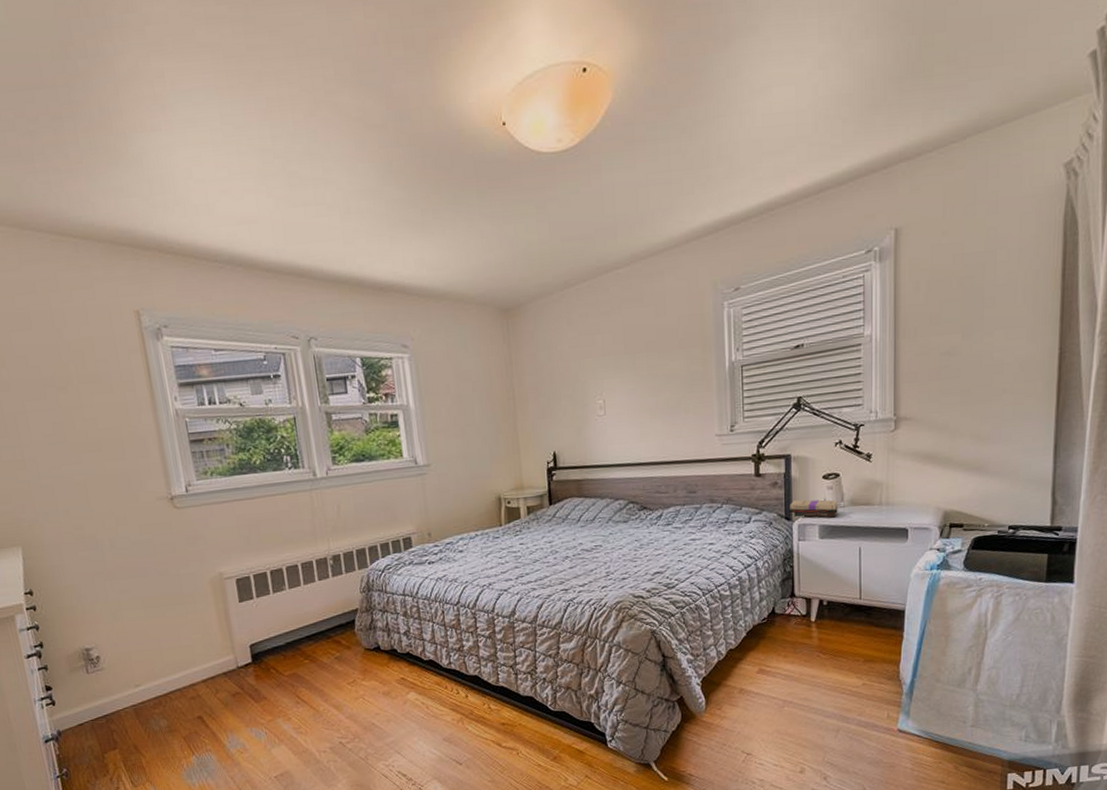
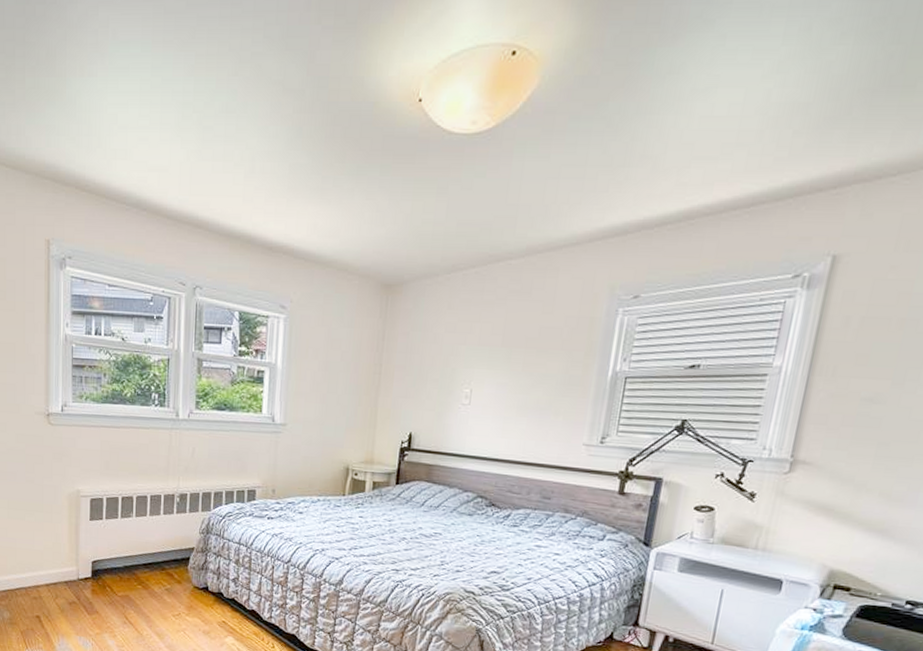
books: present [787,499,838,518] -> none [647,527,707,553]

